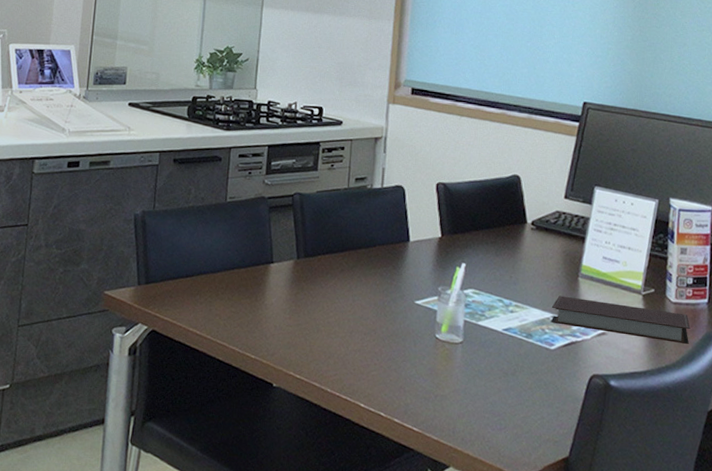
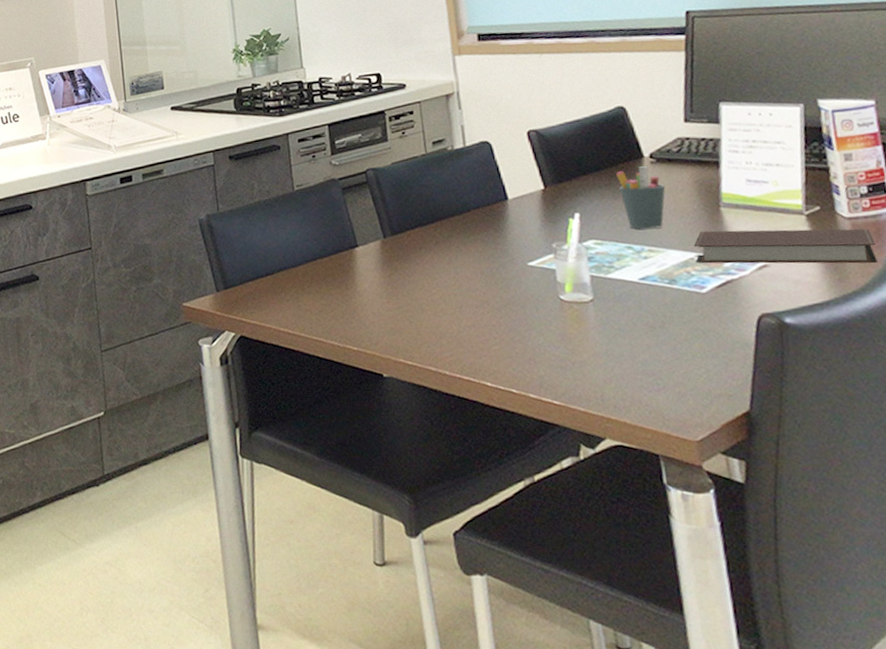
pen holder: none [502,231,539,287] -> present [616,166,666,229]

